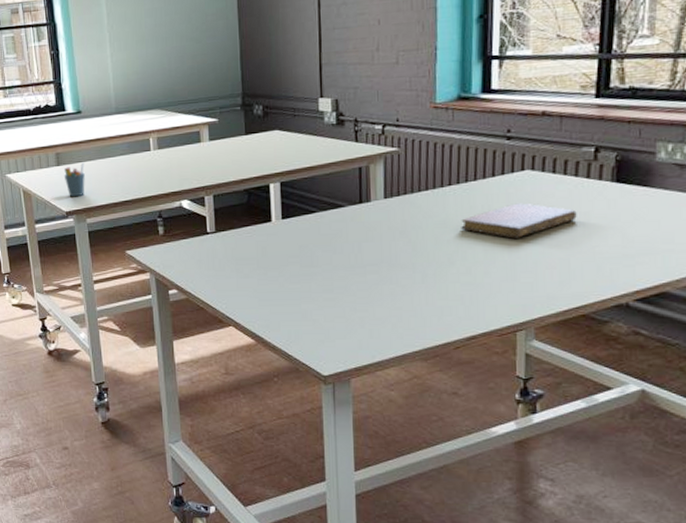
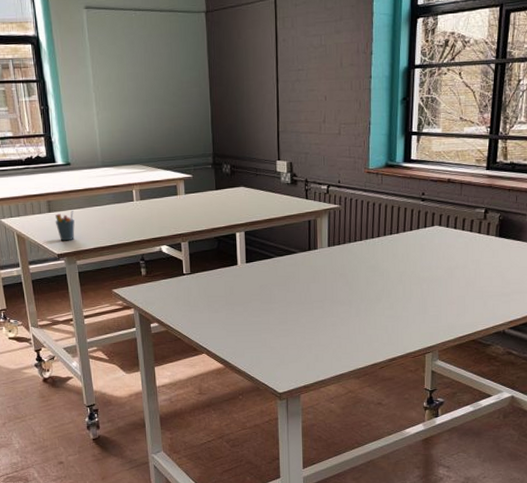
notebook: present [461,203,577,239] -> none [386,252,471,280]

